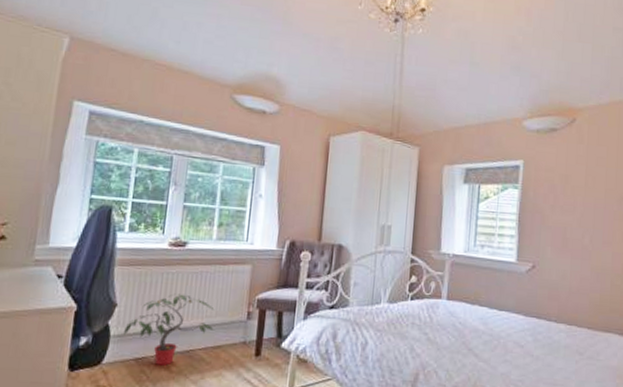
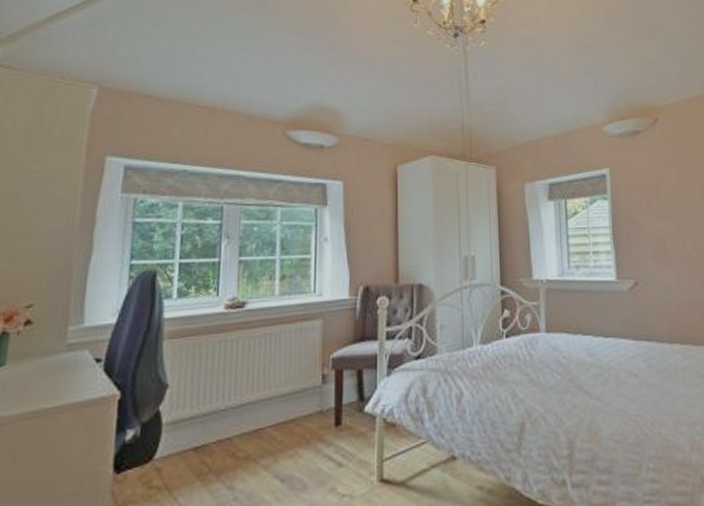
potted plant: present [124,293,215,366] -> none [178,363,284,453]

